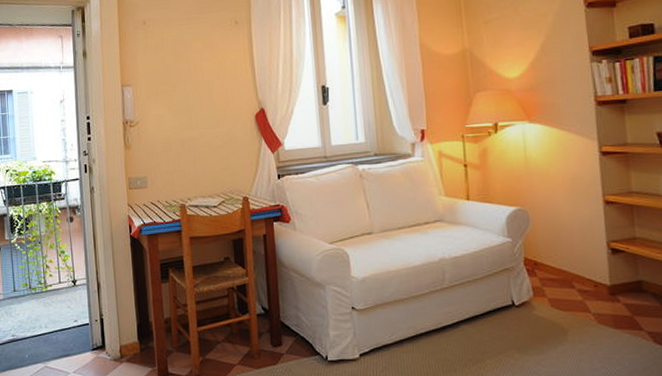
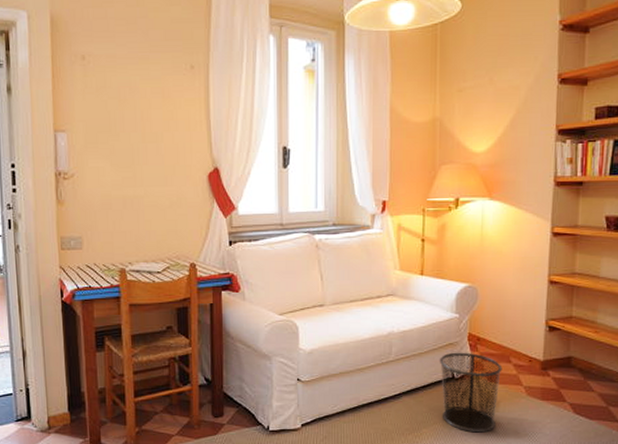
waste bin: none [496,277,566,364] -> present [439,352,503,433]

